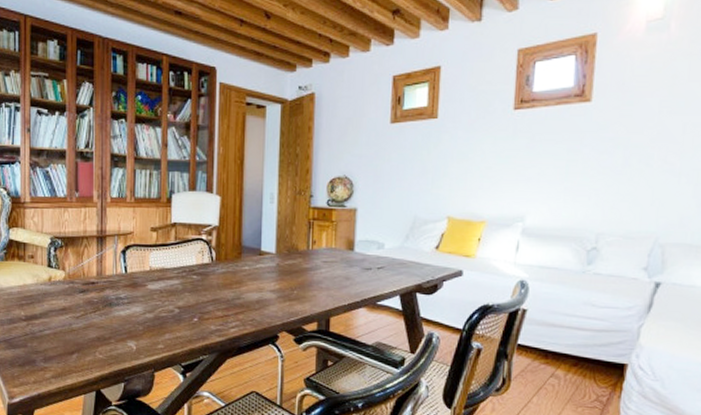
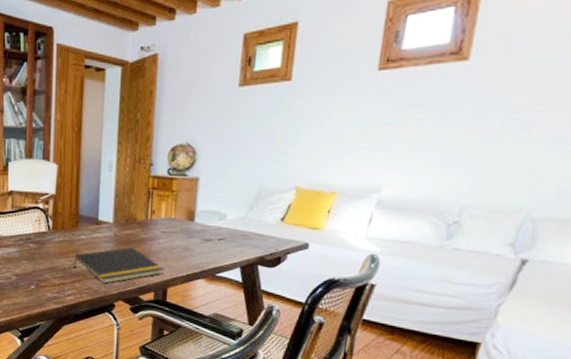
notepad: none [236,277,326,315] -> present [73,247,164,284]

